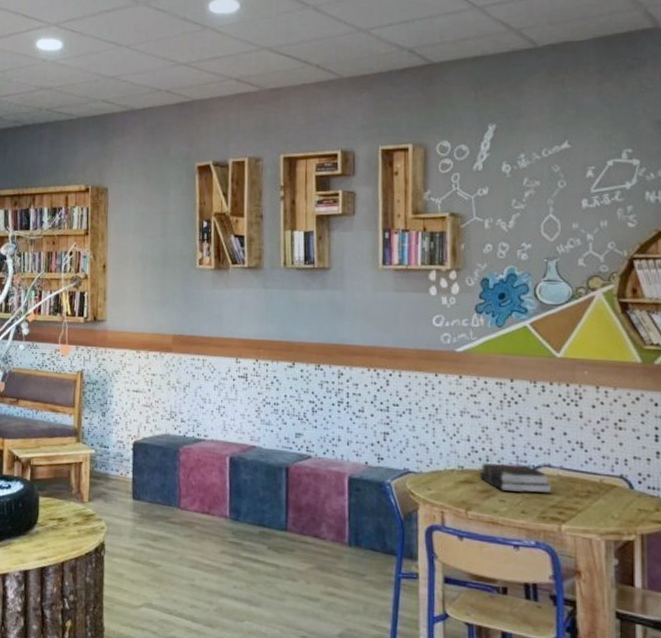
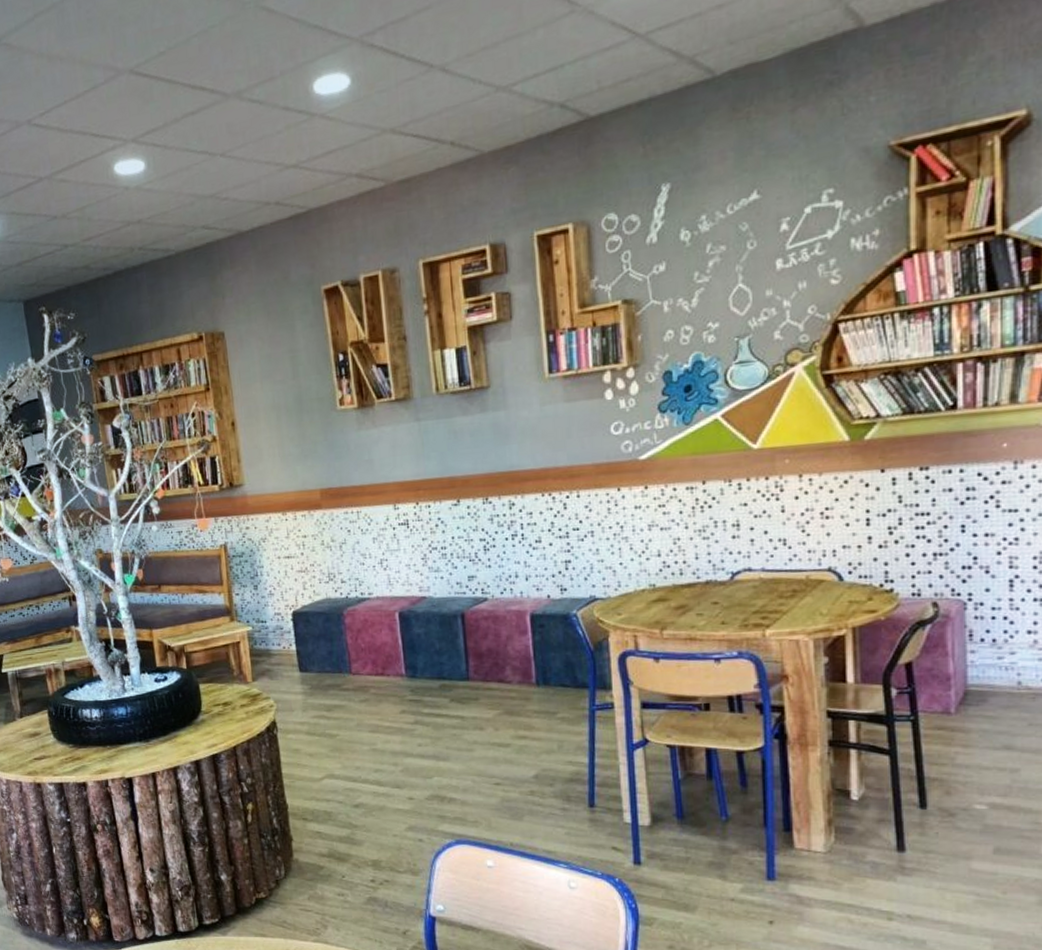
book: present [479,463,553,493] -> none [672,572,755,605]

